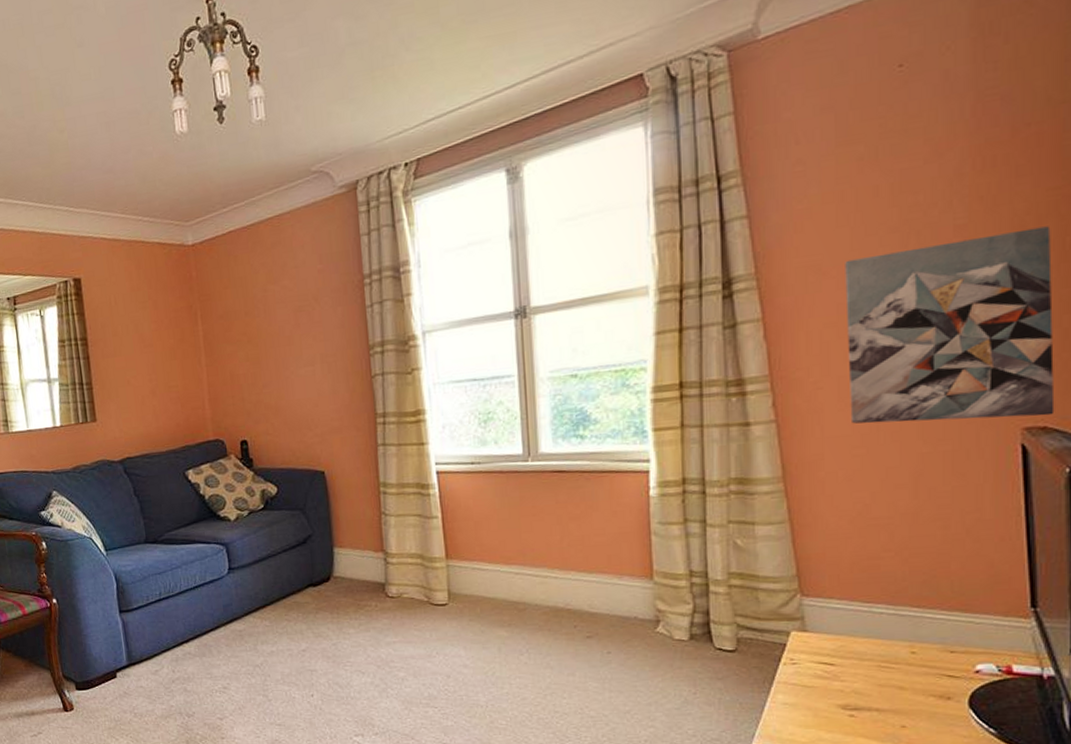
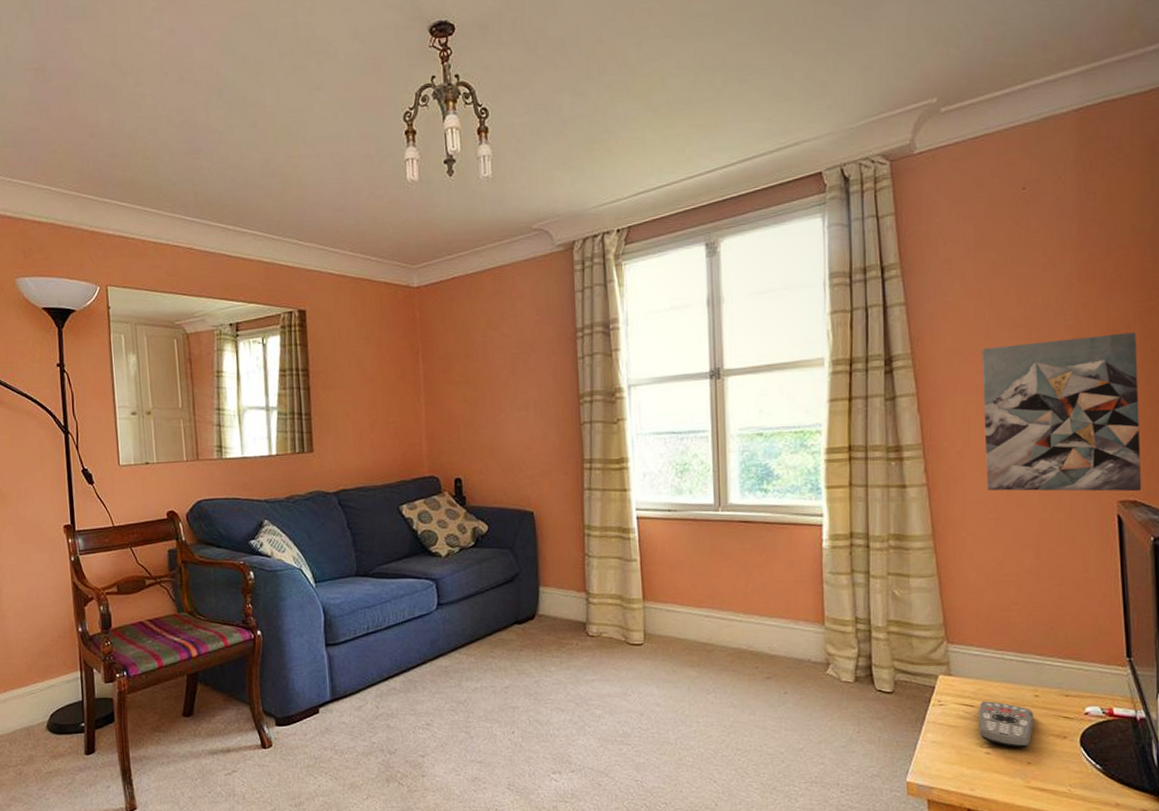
remote control: none [841,659,910,710] -> present [979,701,1034,748]

